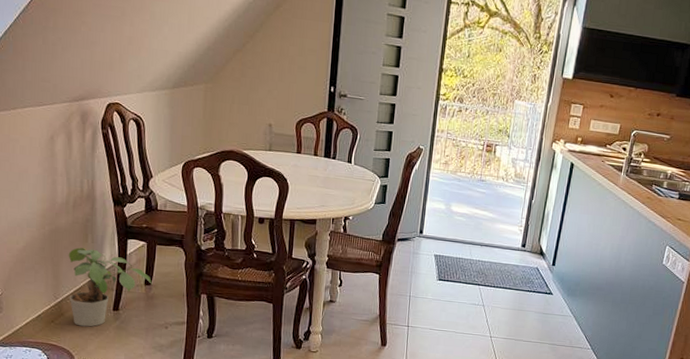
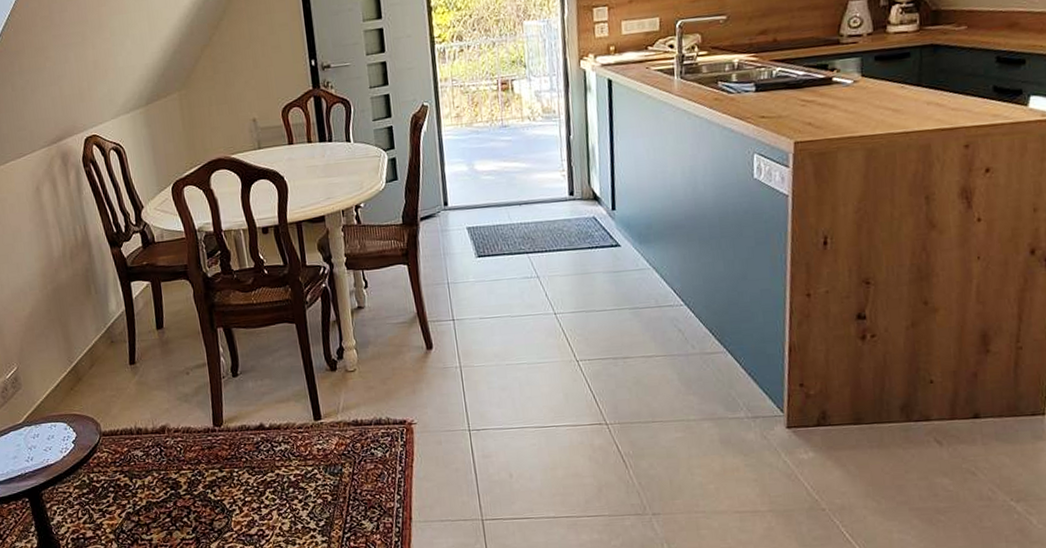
potted plant: present [68,247,153,327] -> none [74,300,165,389]

